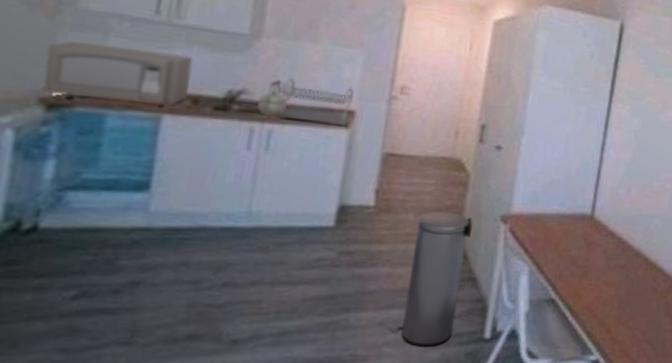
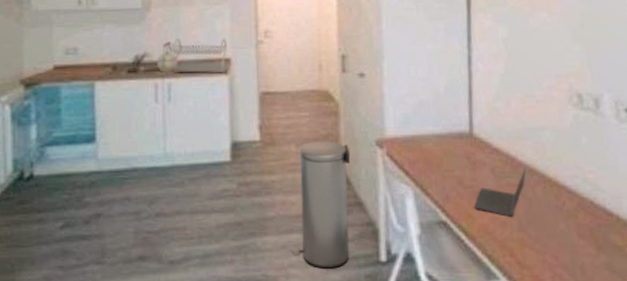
microwave: present [42,41,194,107] -> none [20,33,109,77]
laptop computer: none [583,249,635,296] -> present [474,166,528,217]

